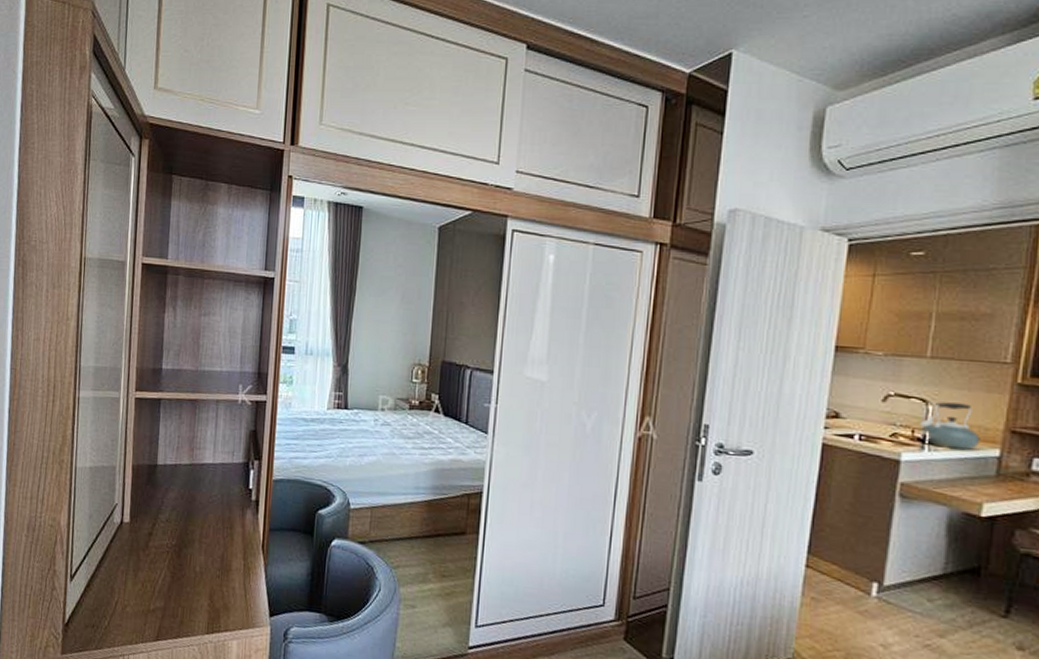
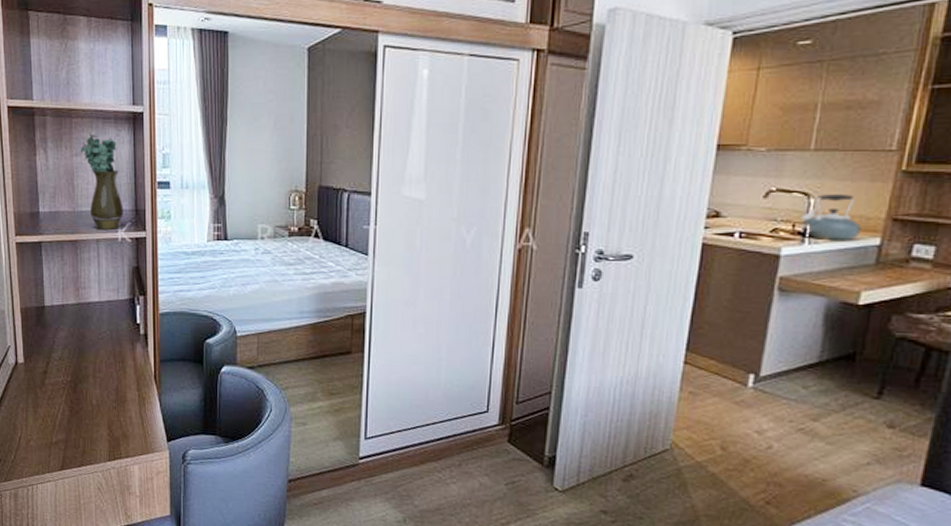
vase: none [210,293,246,391] -> present [81,132,124,229]

